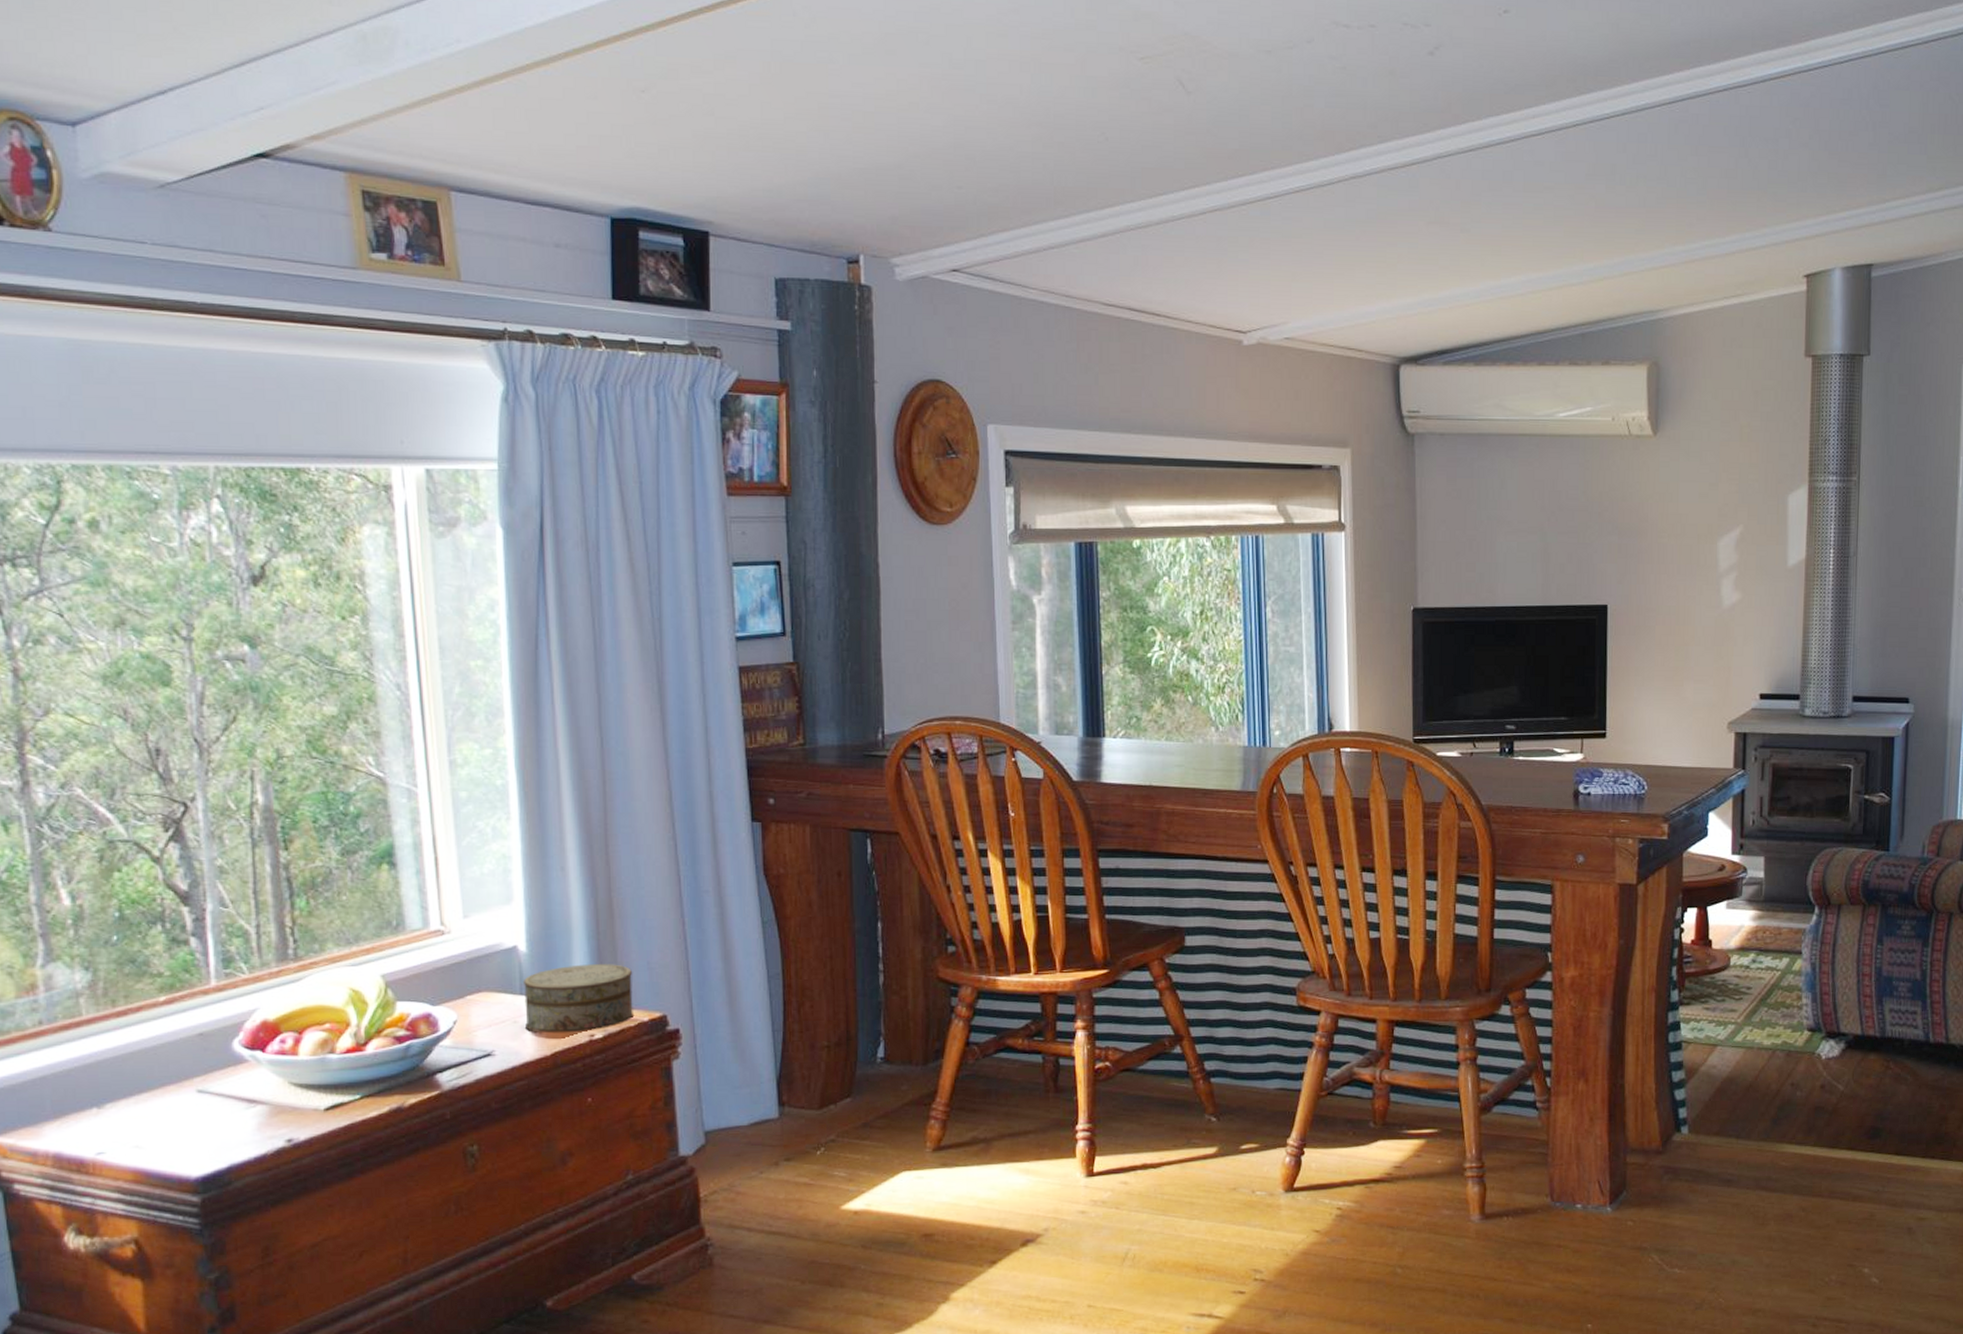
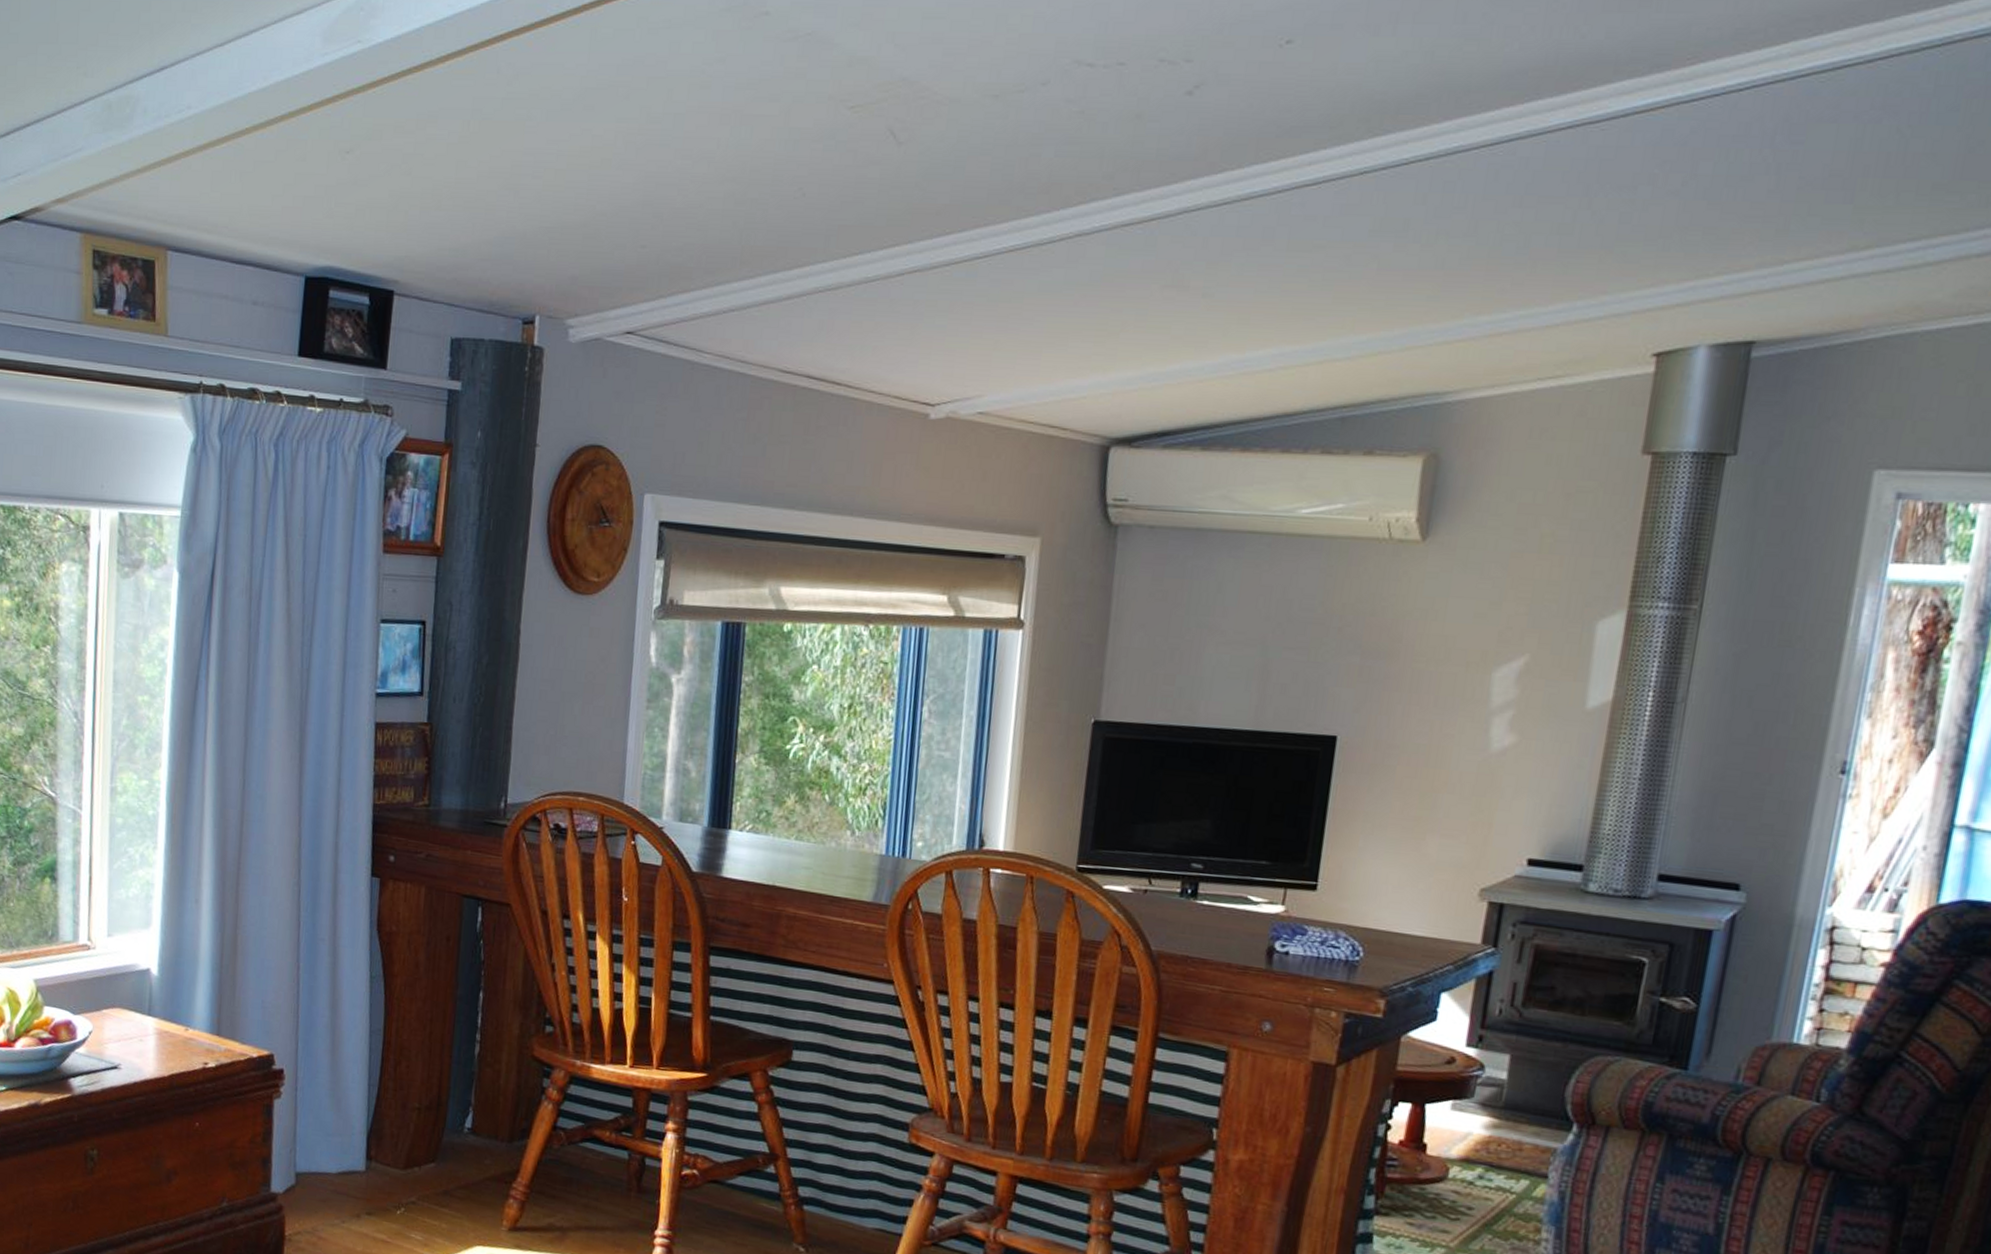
decorative box: present [522,964,635,1034] -> none [149,994,247,1059]

